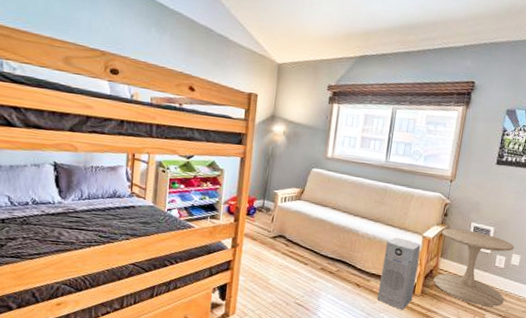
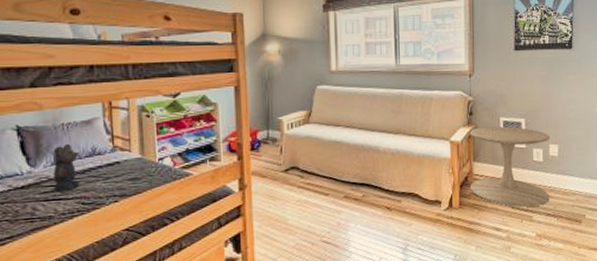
bear: none [78,183,103,224] -> present [53,143,80,192]
air purifier: present [377,237,421,310] -> none [411,147,451,228]

